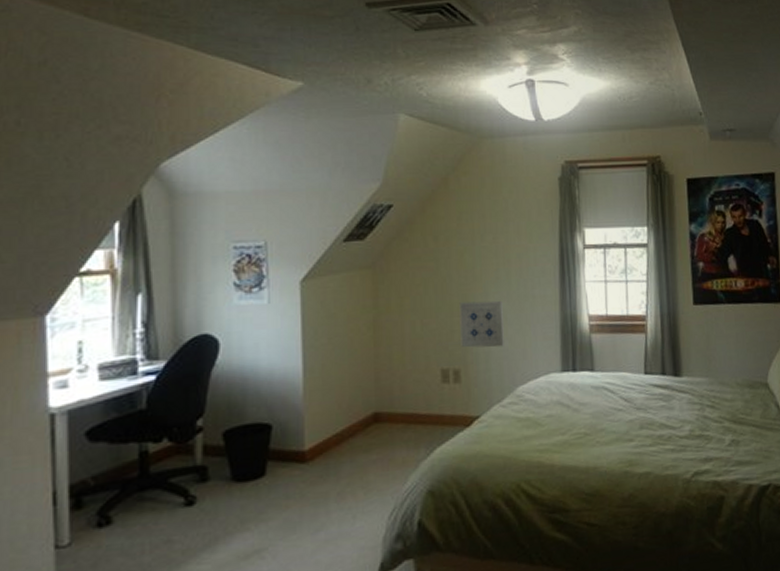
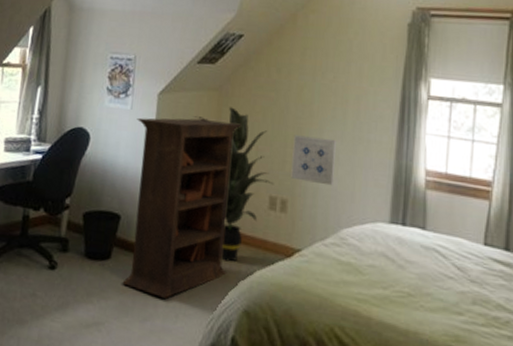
bookcase: none [277,300,405,503] -> present [122,117,242,298]
indoor plant: none [347,284,444,447] -> present [194,107,274,262]

